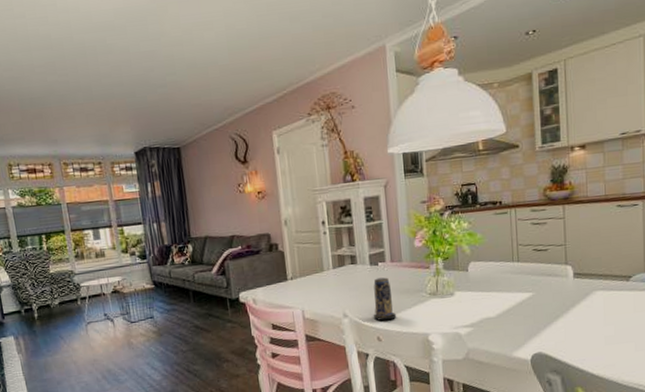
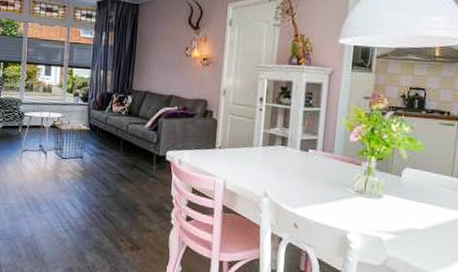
candle: present [373,277,397,321] -> none [293,164,318,210]

